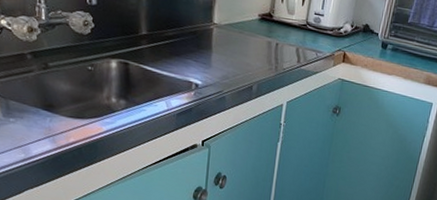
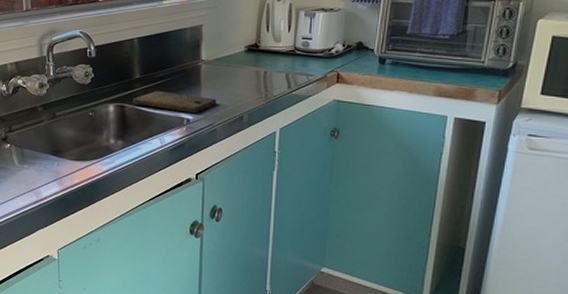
cutting board: none [138,50,227,79] -> present [133,91,217,114]

